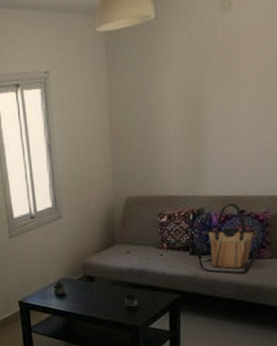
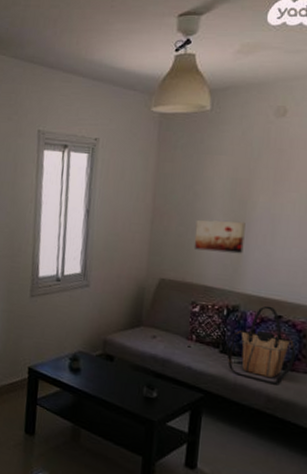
wall art: none [154,127,202,163] -> present [194,219,246,254]

